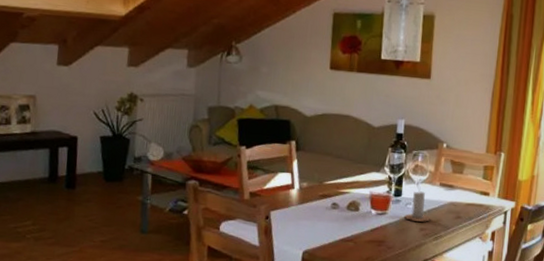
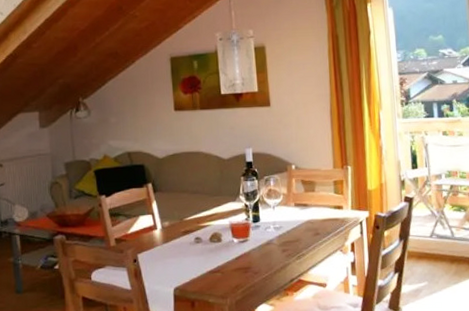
candle: present [404,182,431,222] -> none [266,205,291,244]

